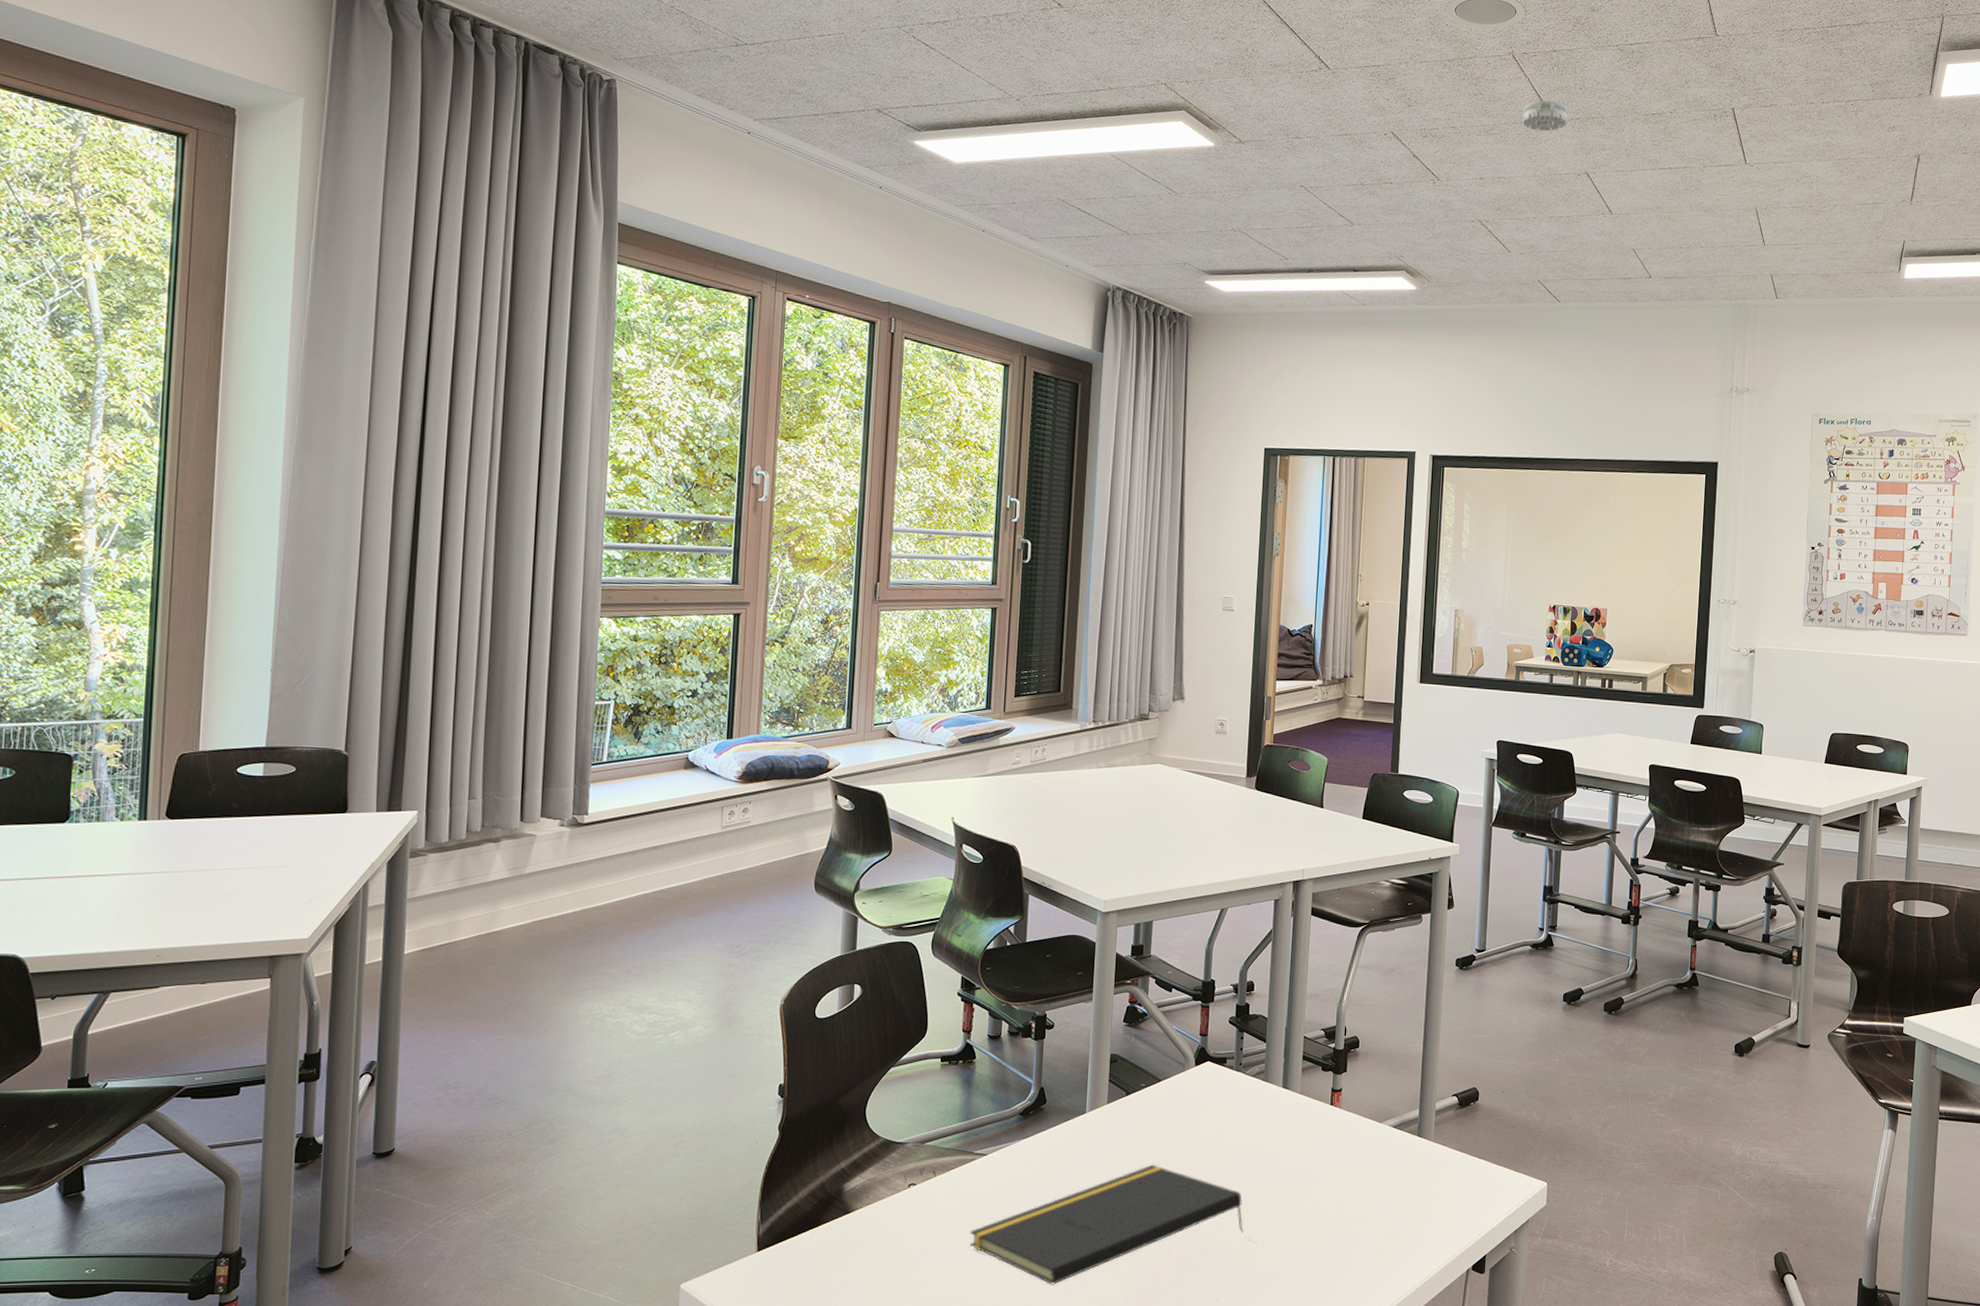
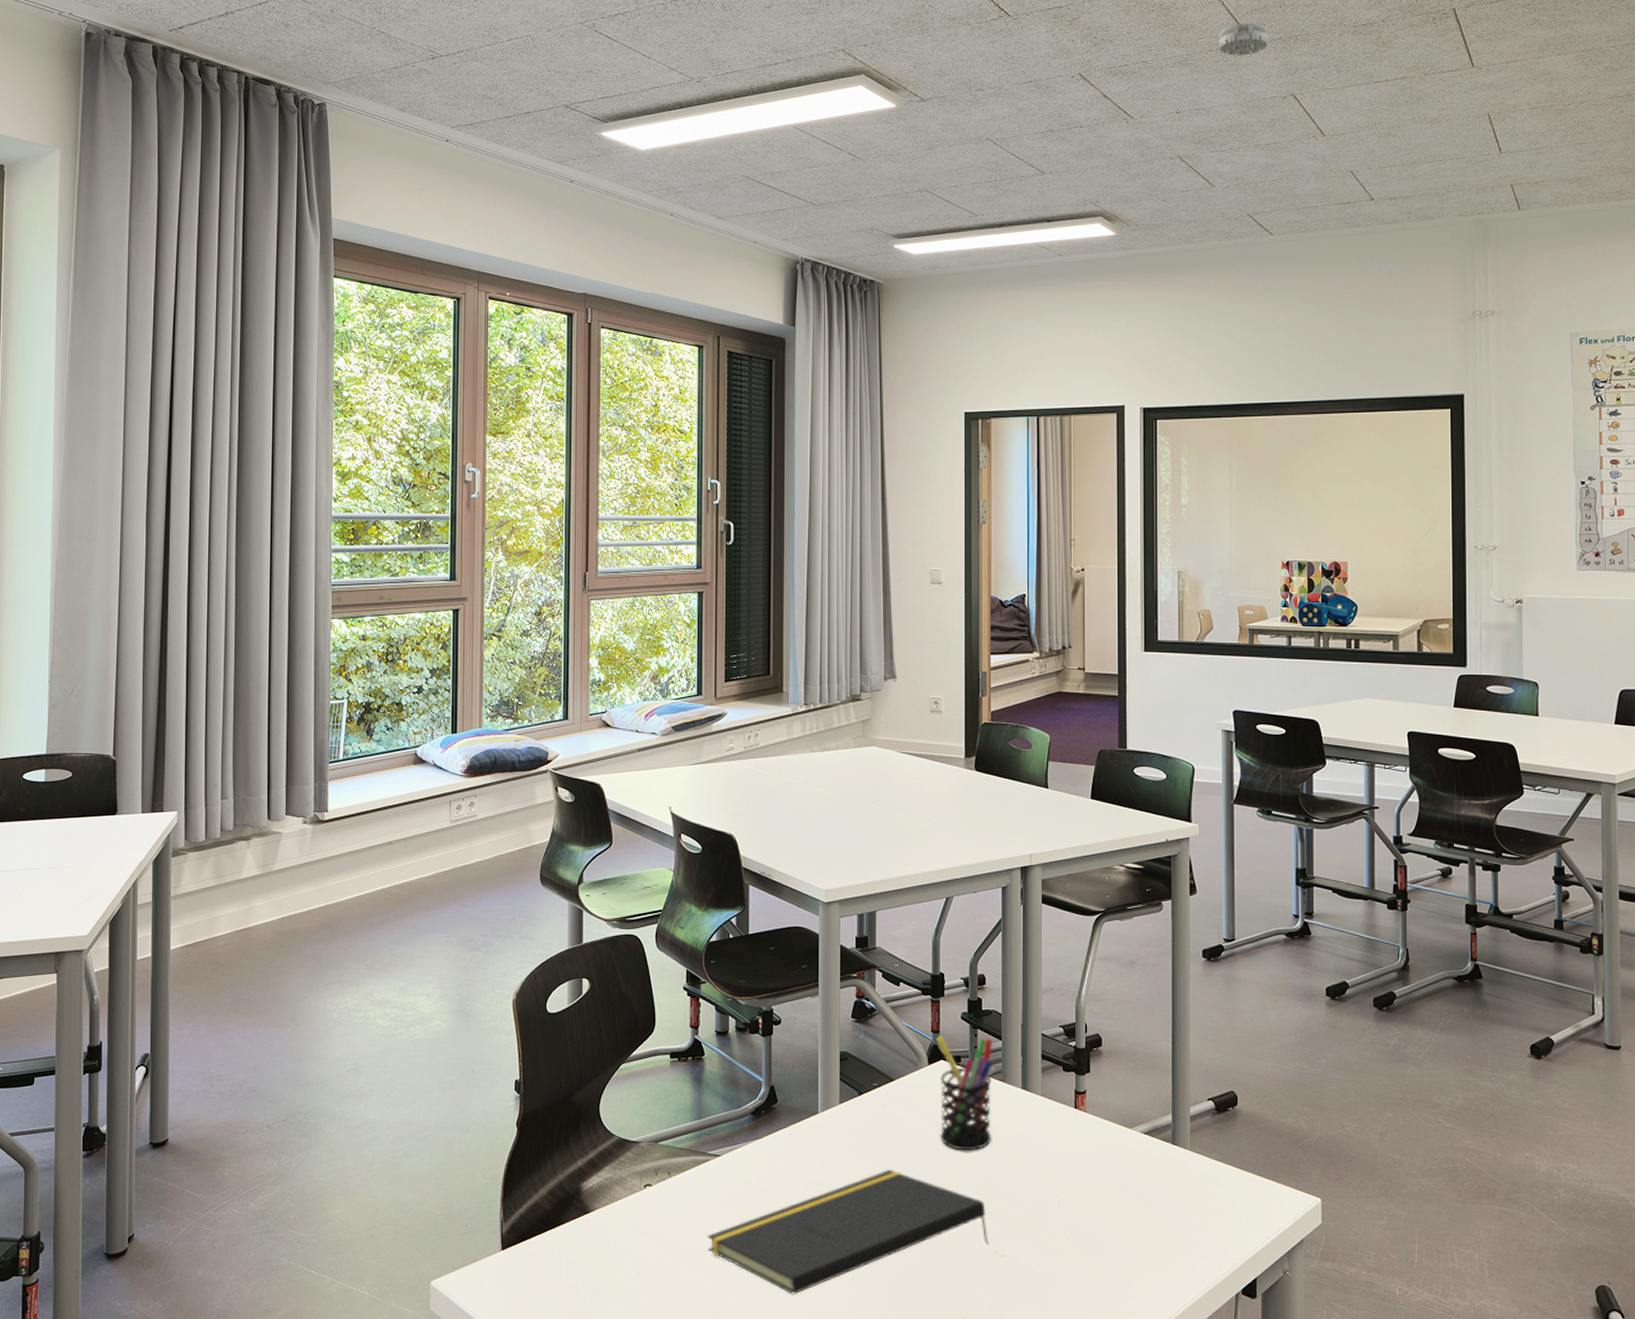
pen holder: none [1203,1039,1257,1146] -> present [936,1036,992,1151]

